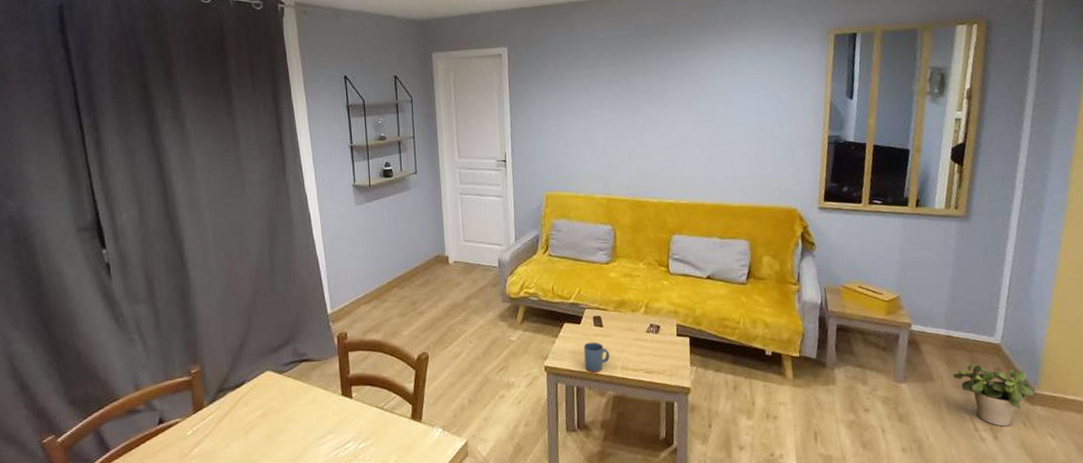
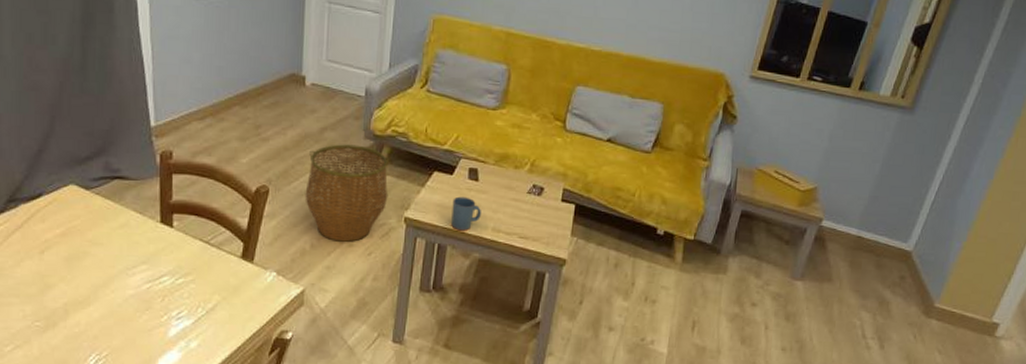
basket: none [458,308,529,395] -> present [305,144,390,242]
potted plant: present [953,363,1034,427] -> none [854,268,933,337]

